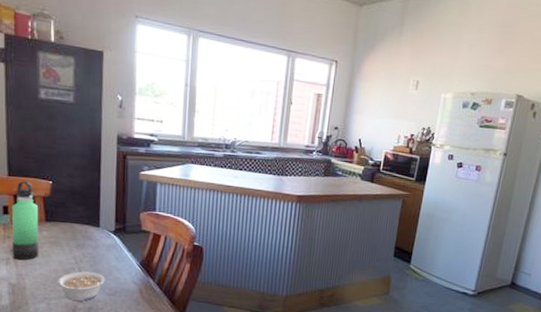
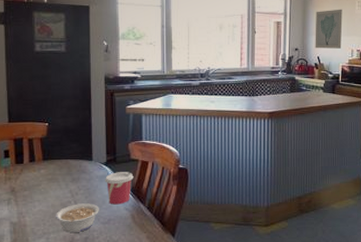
thermos bottle: present [11,181,39,261] -> none [12,126,38,200]
cup: none [112,242,144,277] -> present [105,172,134,205]
wall art: none [357,86,394,133] -> present [315,9,343,49]

